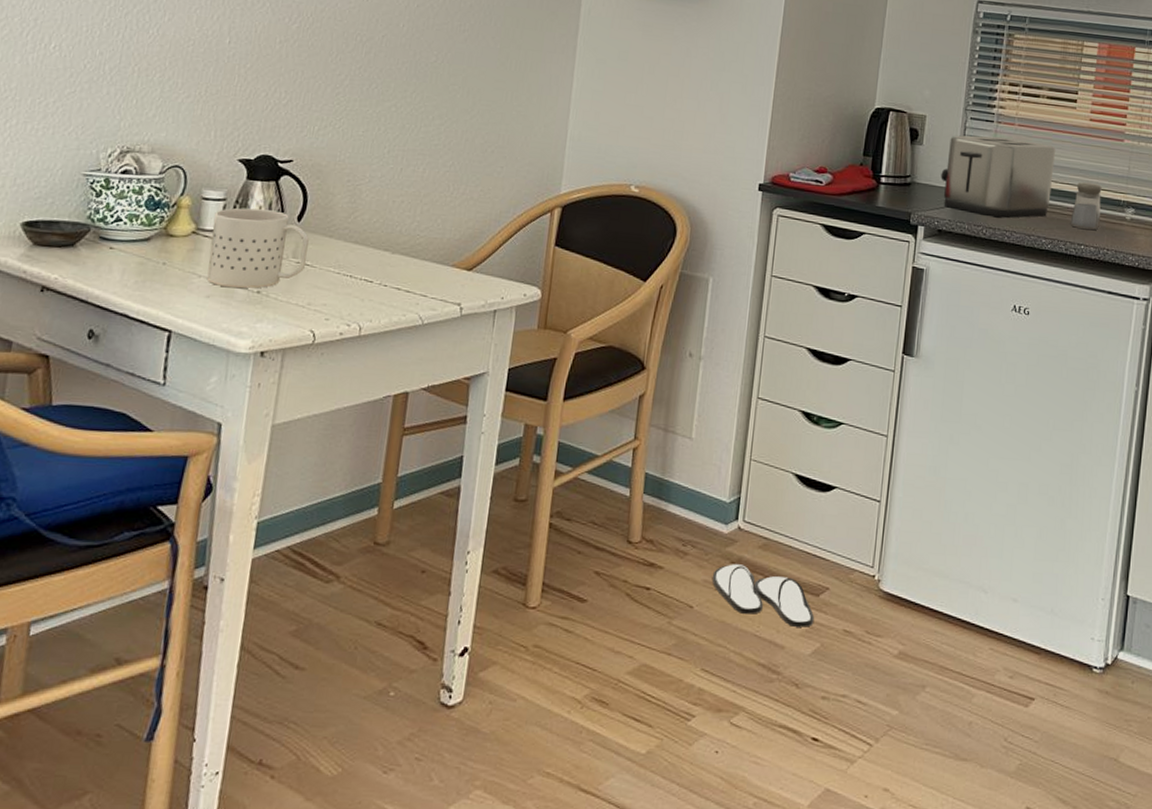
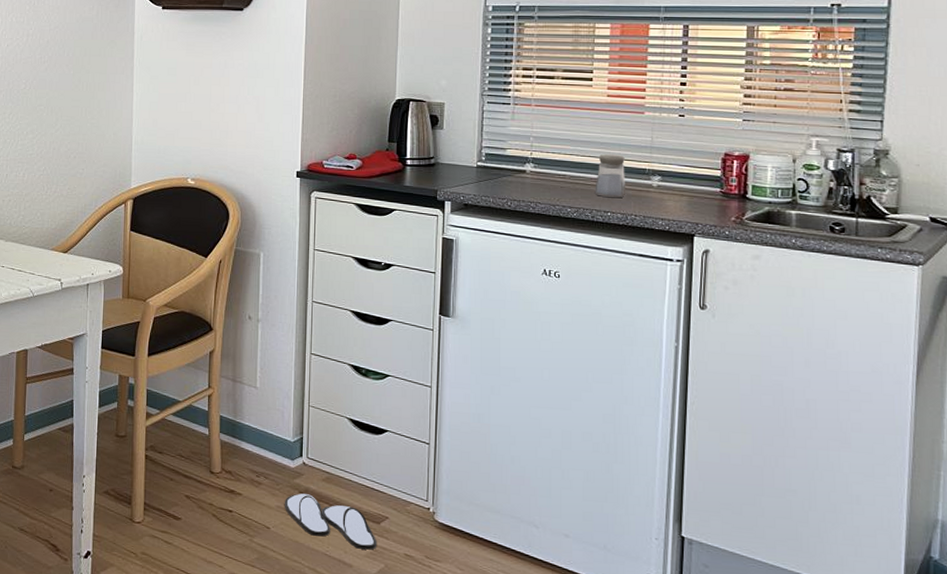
toaster: present [941,135,1055,219] -> none [463,117,574,192]

